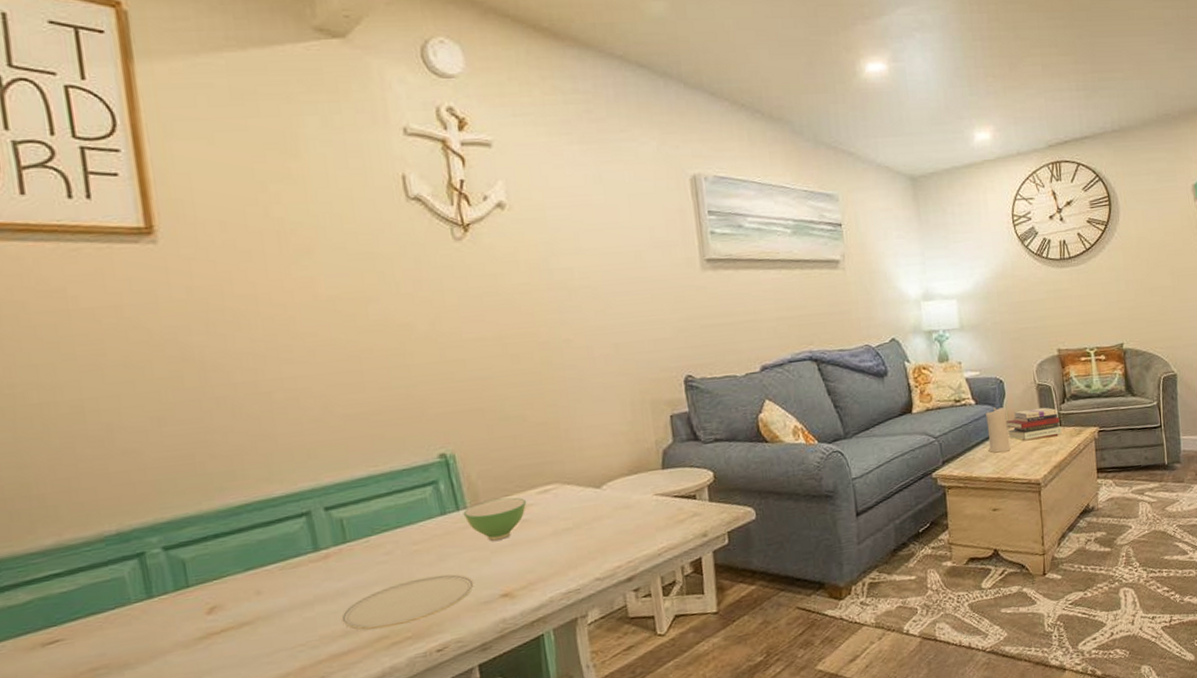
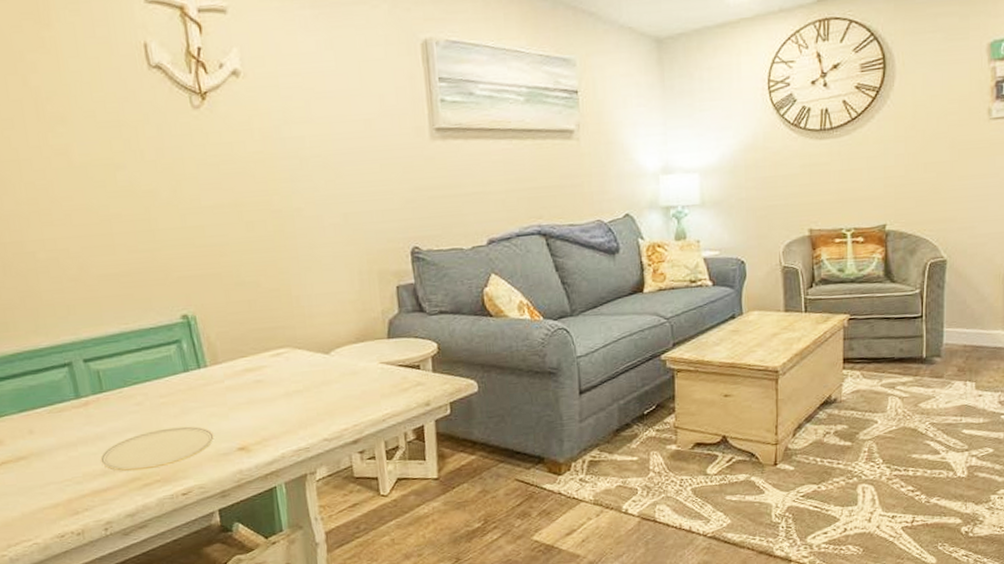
bowl: present [463,497,527,541] -> none [204,358,261,398]
candle: present [986,407,1011,454] -> none [723,289,748,338]
books: present [1006,407,1062,442] -> none [745,291,807,327]

